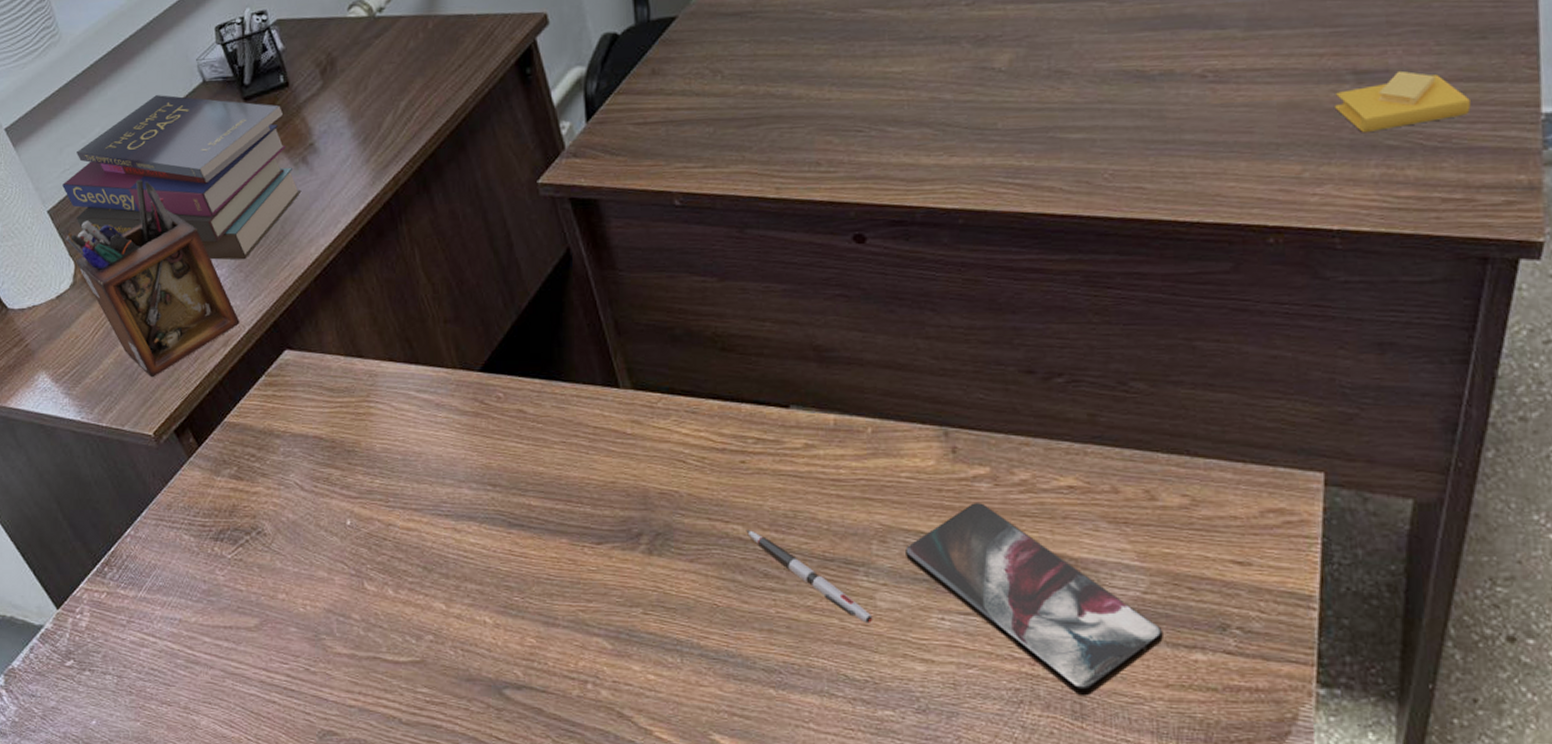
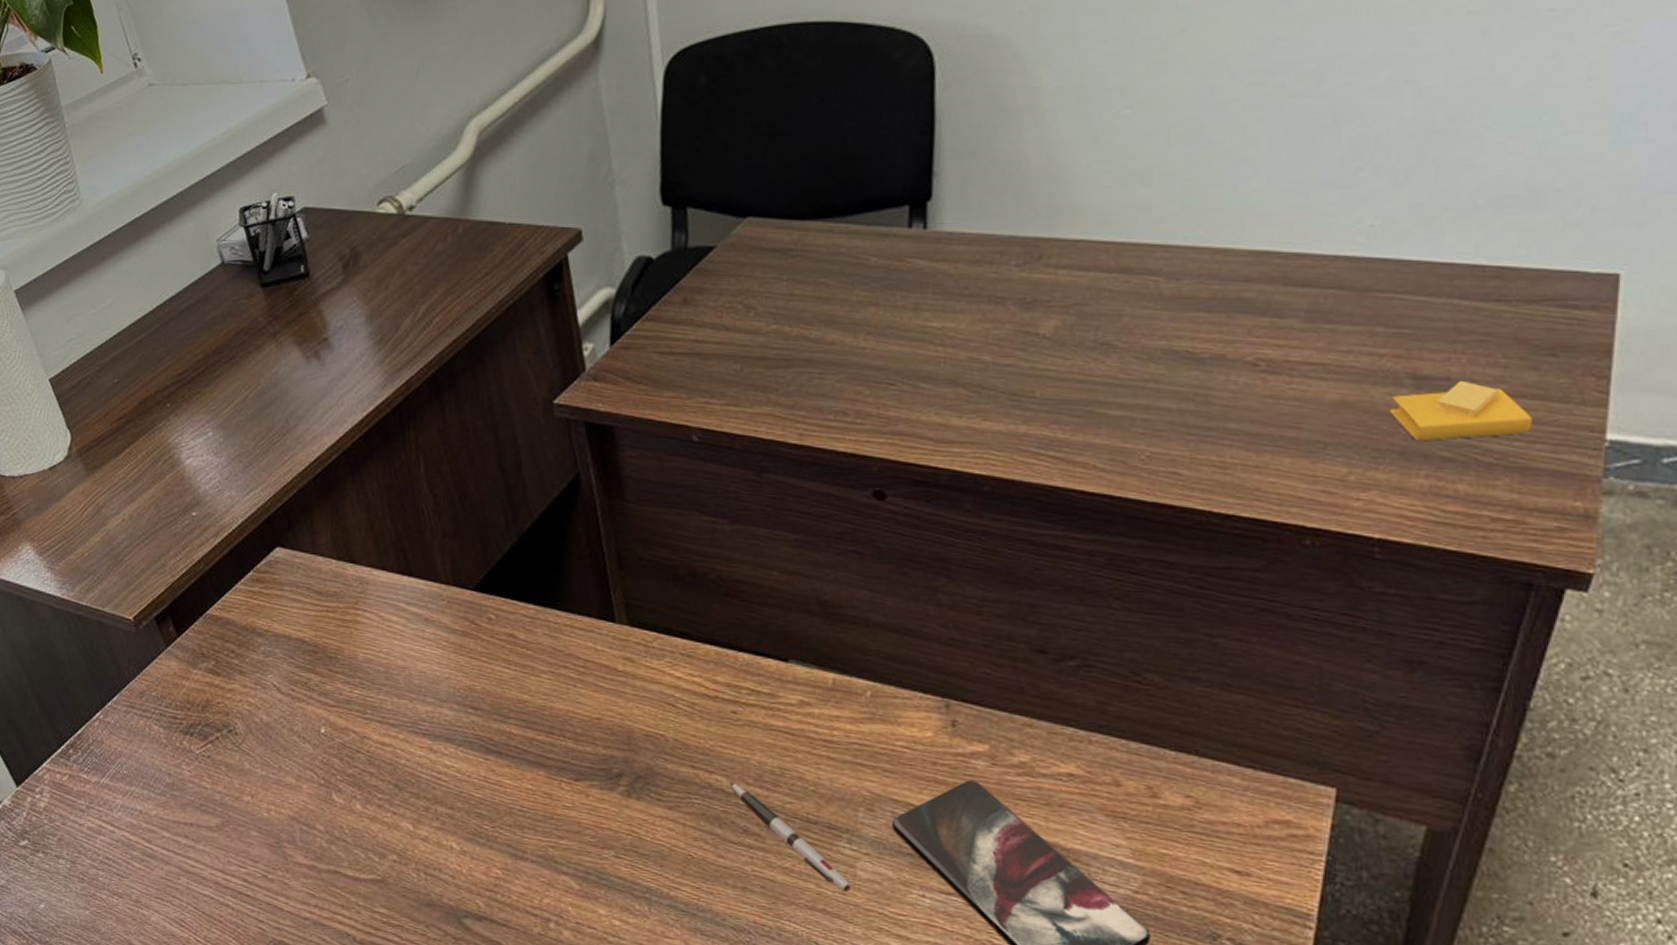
books: present [62,95,302,260] -> none [67,272,311,450]
desk organizer: present [66,179,240,378] -> none [65,357,234,561]

